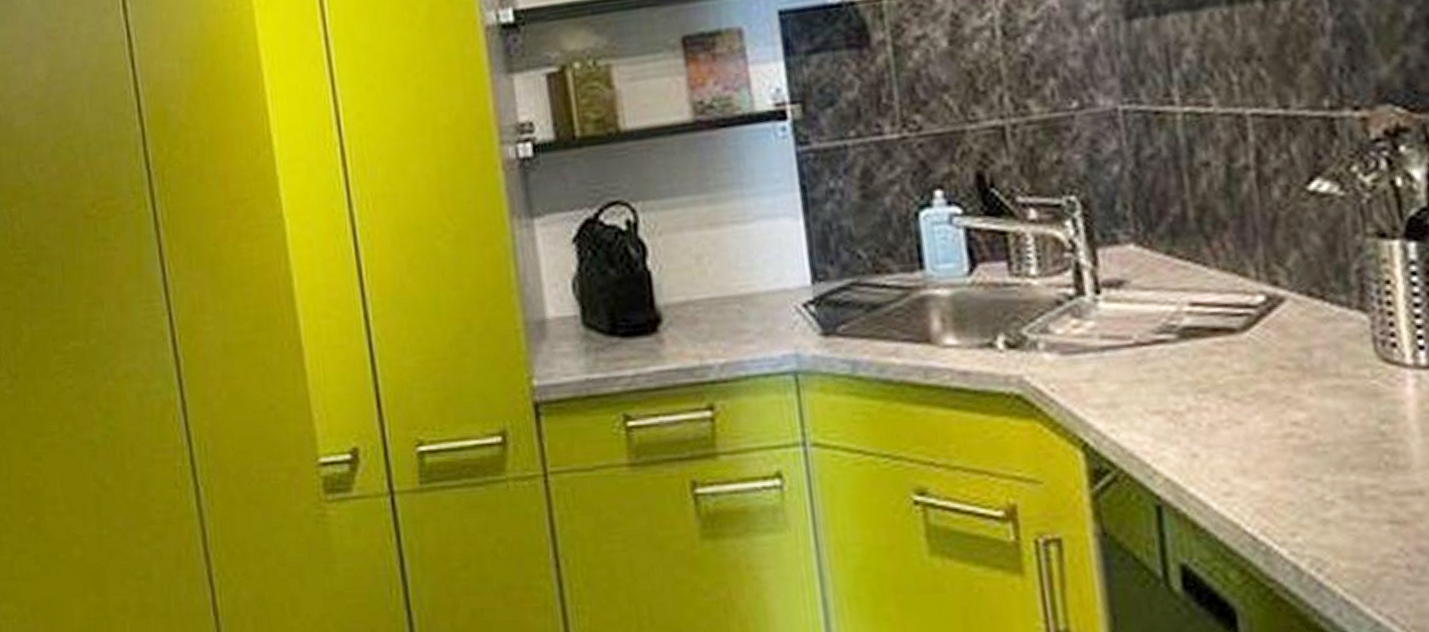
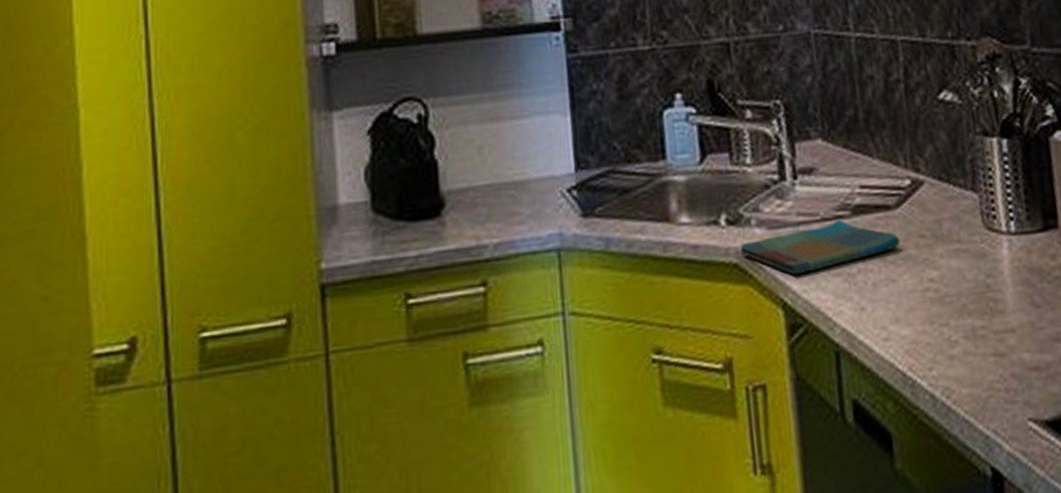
dish towel: none [1023,345,1250,411] -> present [739,220,901,276]

